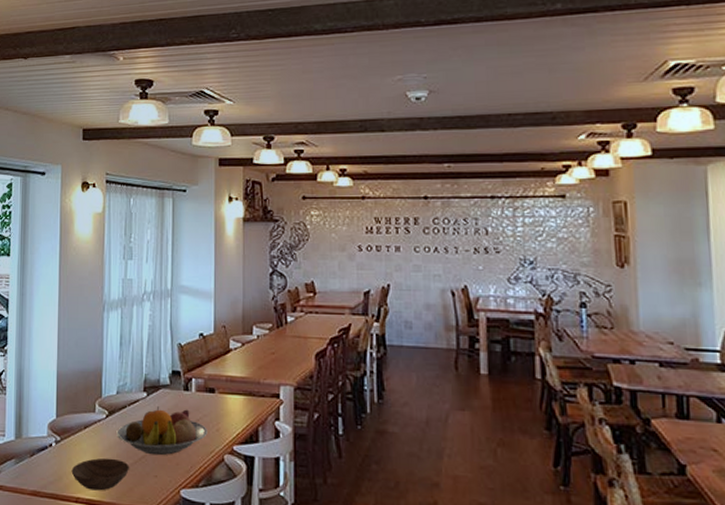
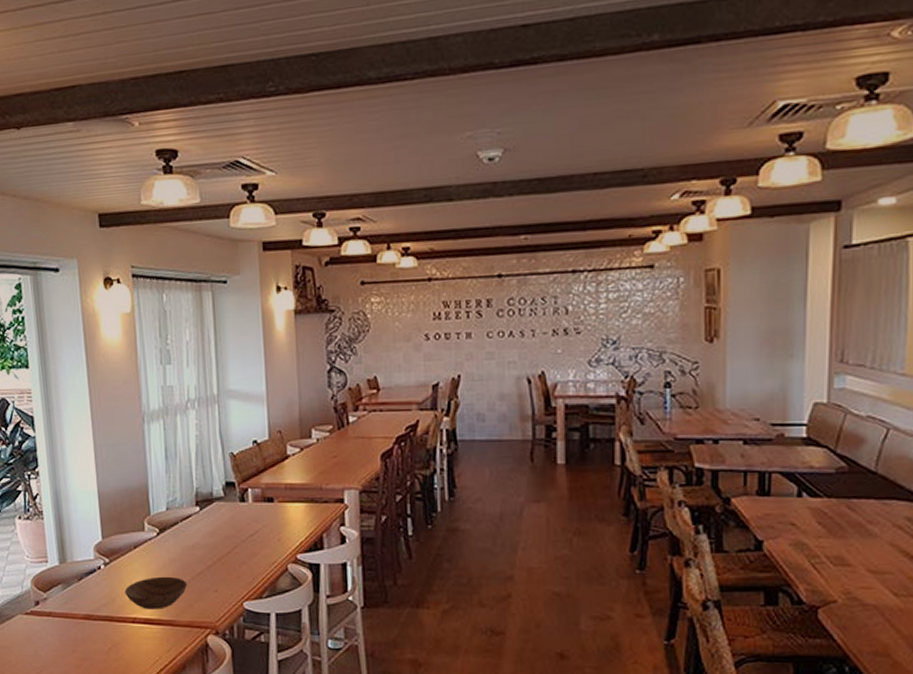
fruit bowl: present [116,406,207,456] -> none [170,520,268,570]

